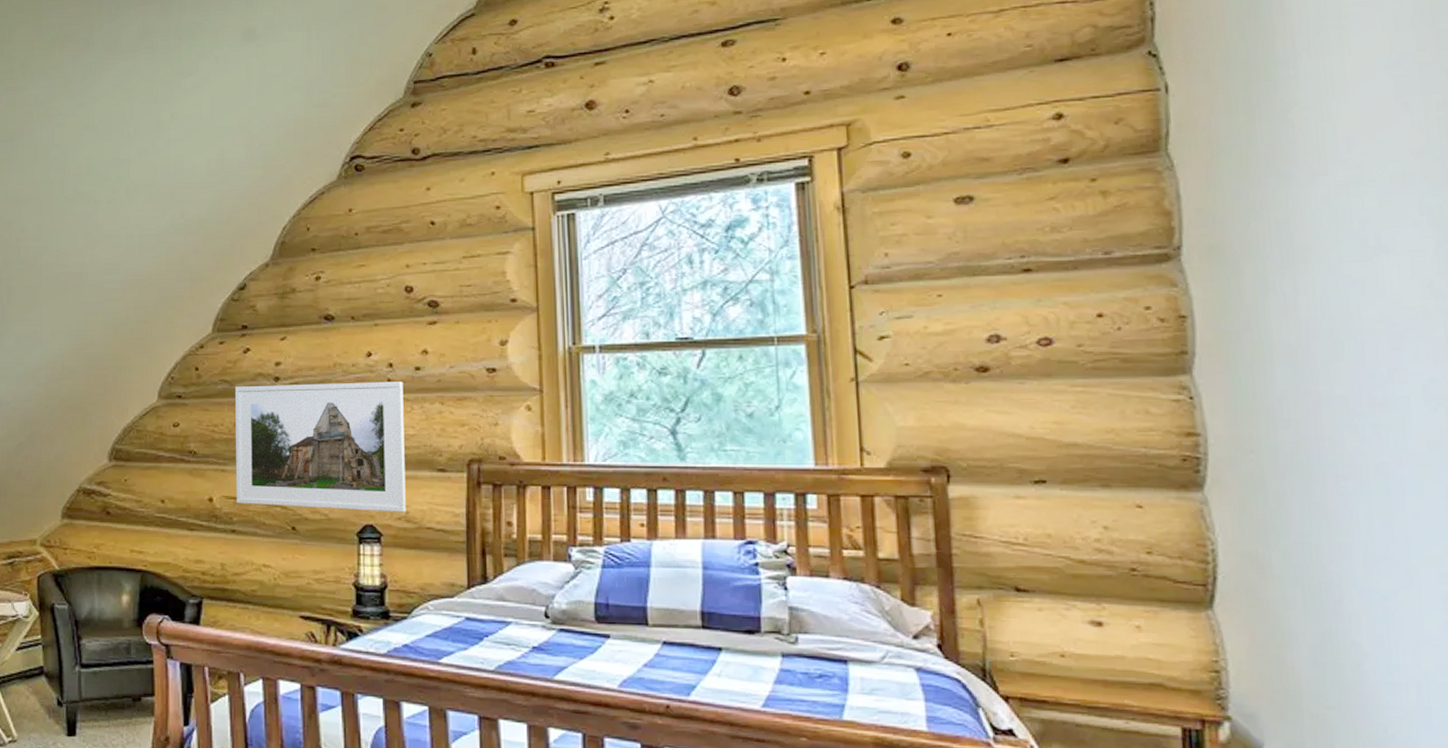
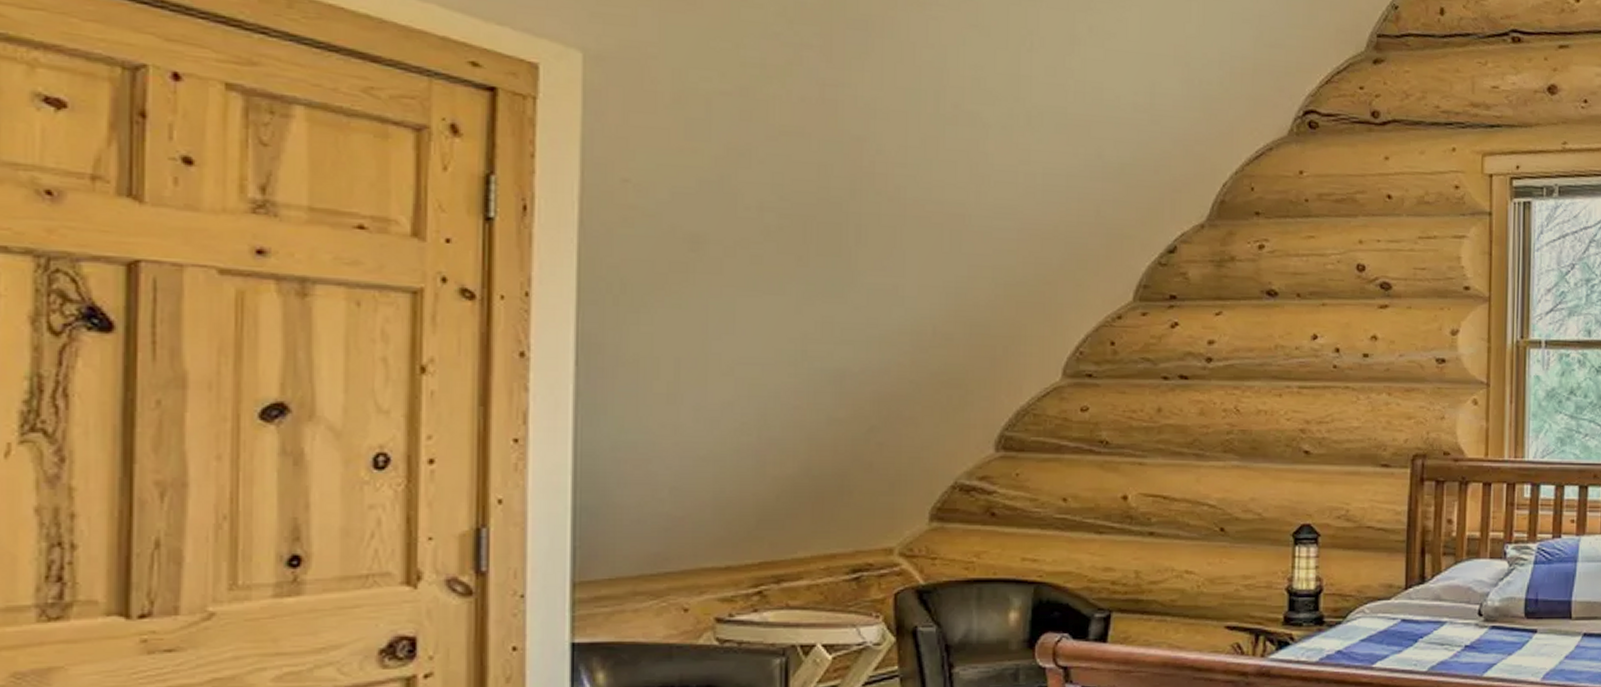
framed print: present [235,381,406,512] -> none [1156,366,1350,511]

